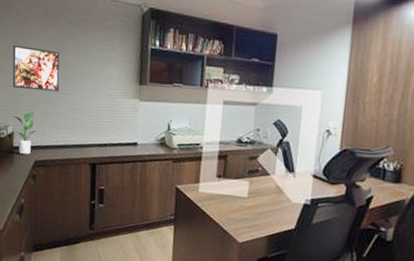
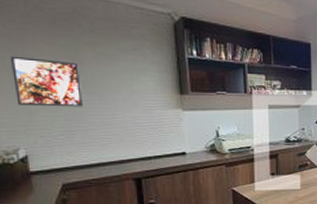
potted plant: present [12,112,35,154] -> none [22,131,58,179]

